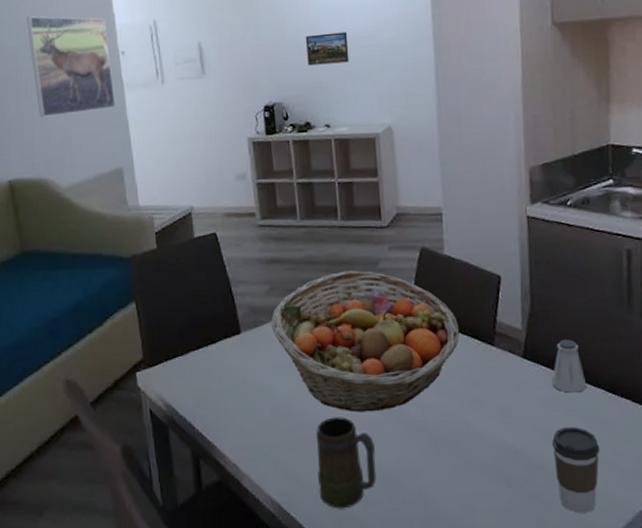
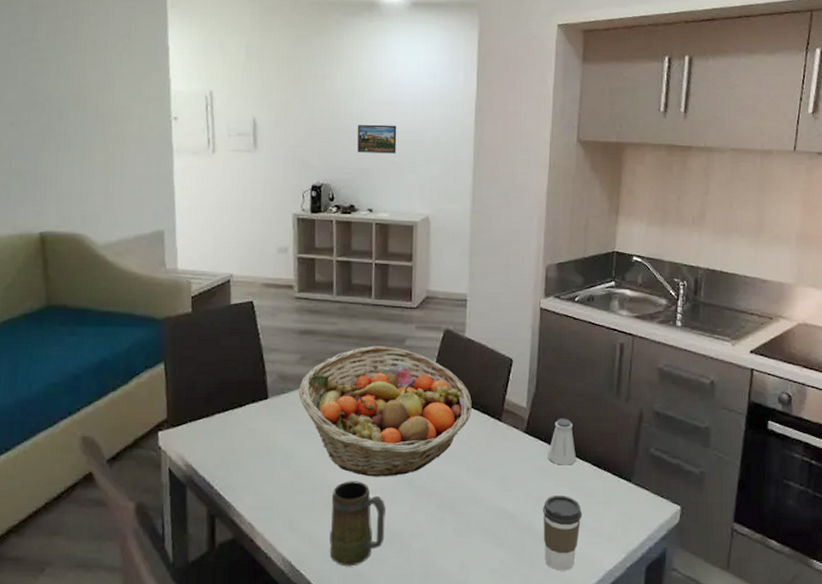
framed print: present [27,16,116,117] -> none [76,70,163,173]

